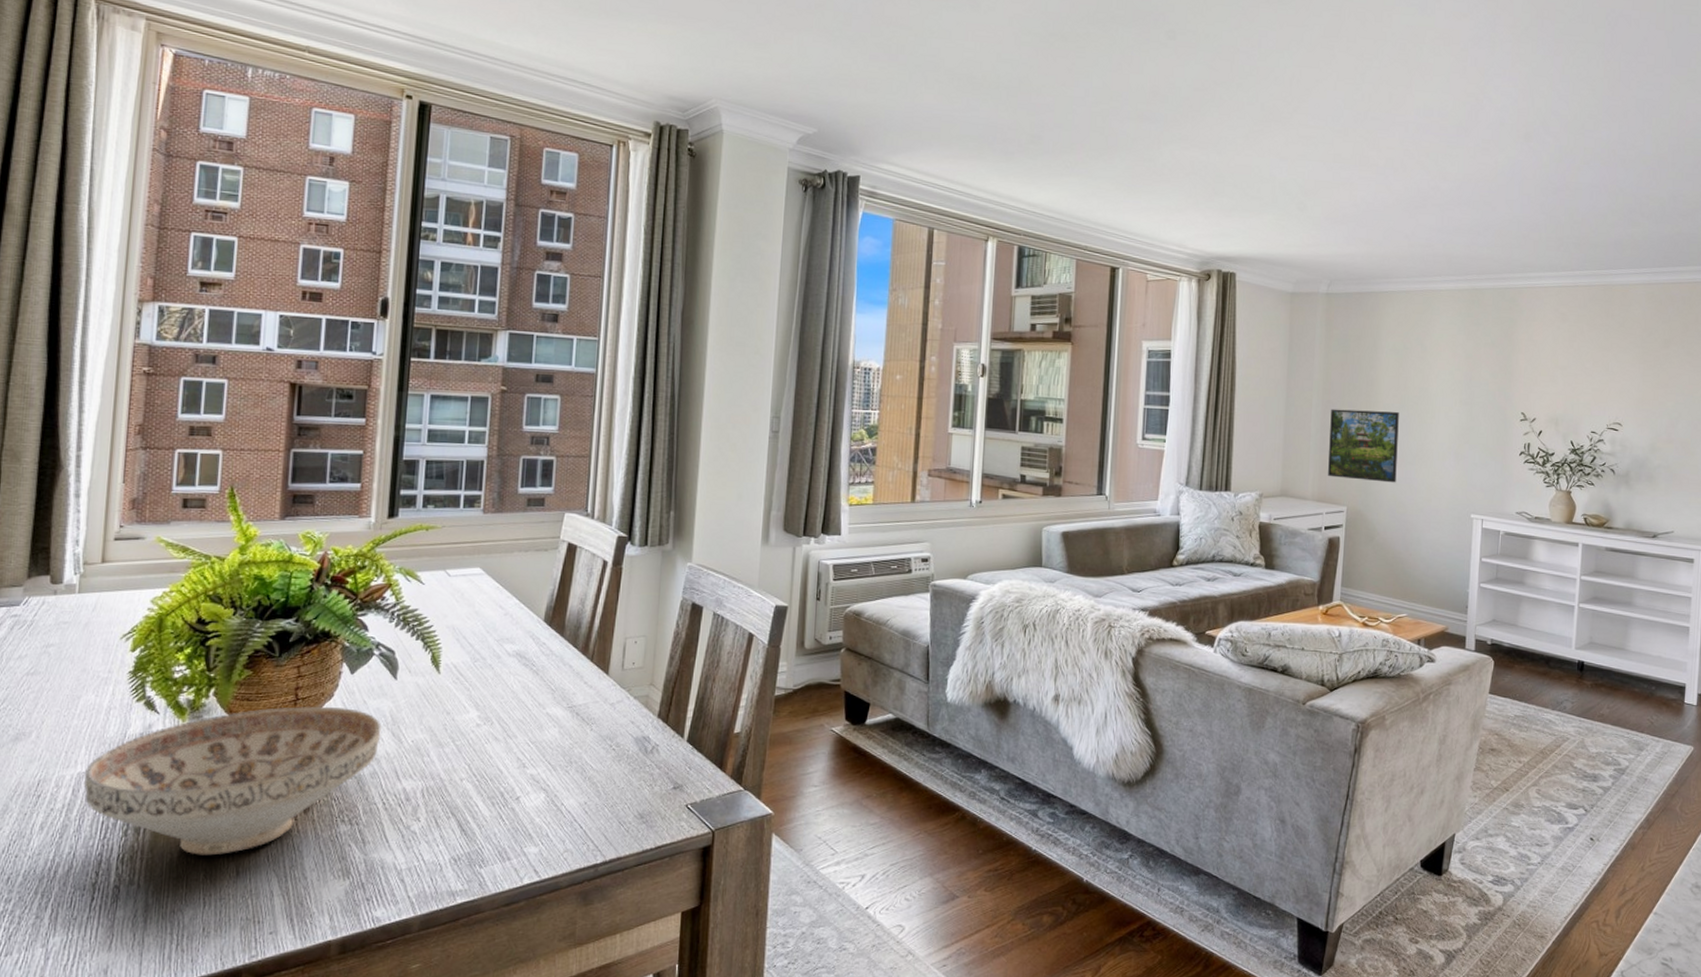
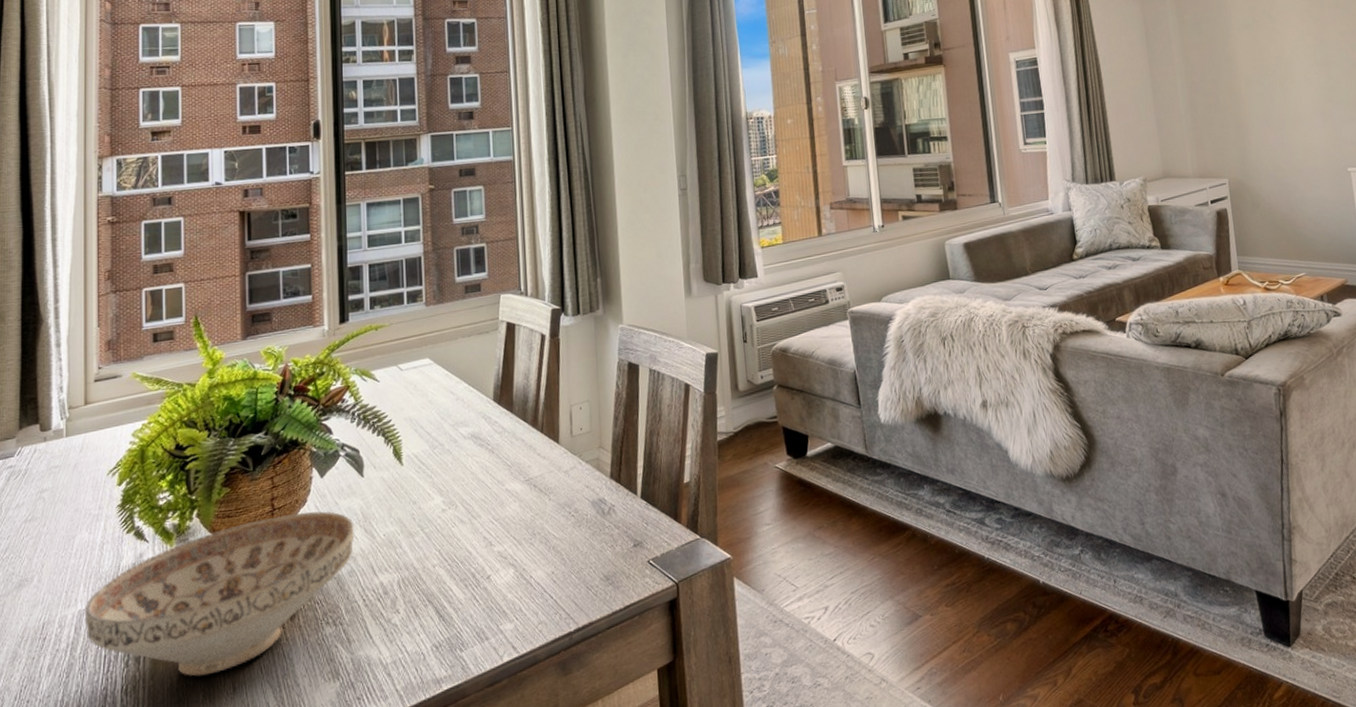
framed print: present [1328,409,1399,483] -> none [1196,82,1271,153]

